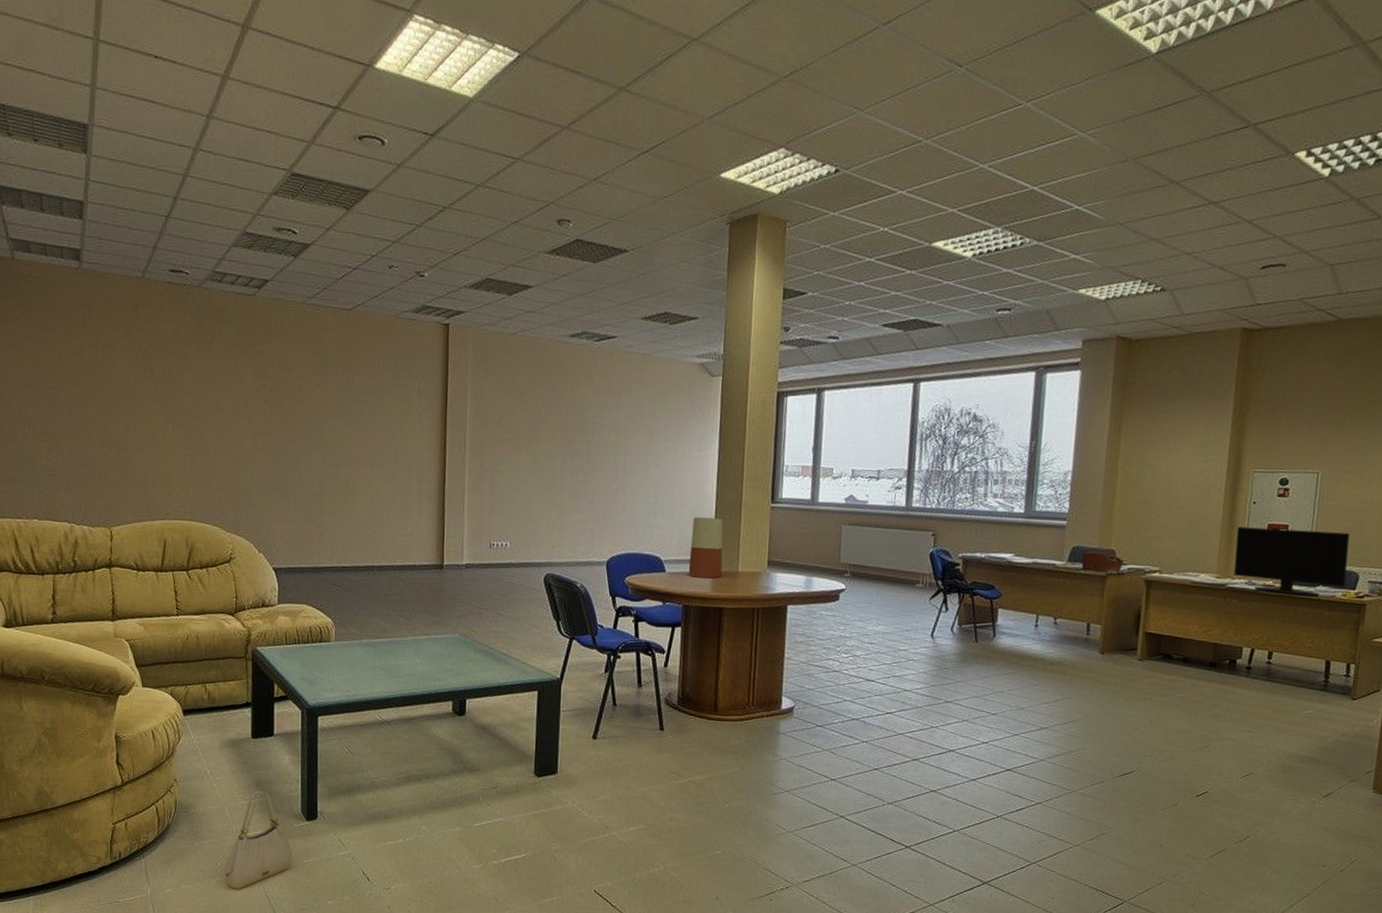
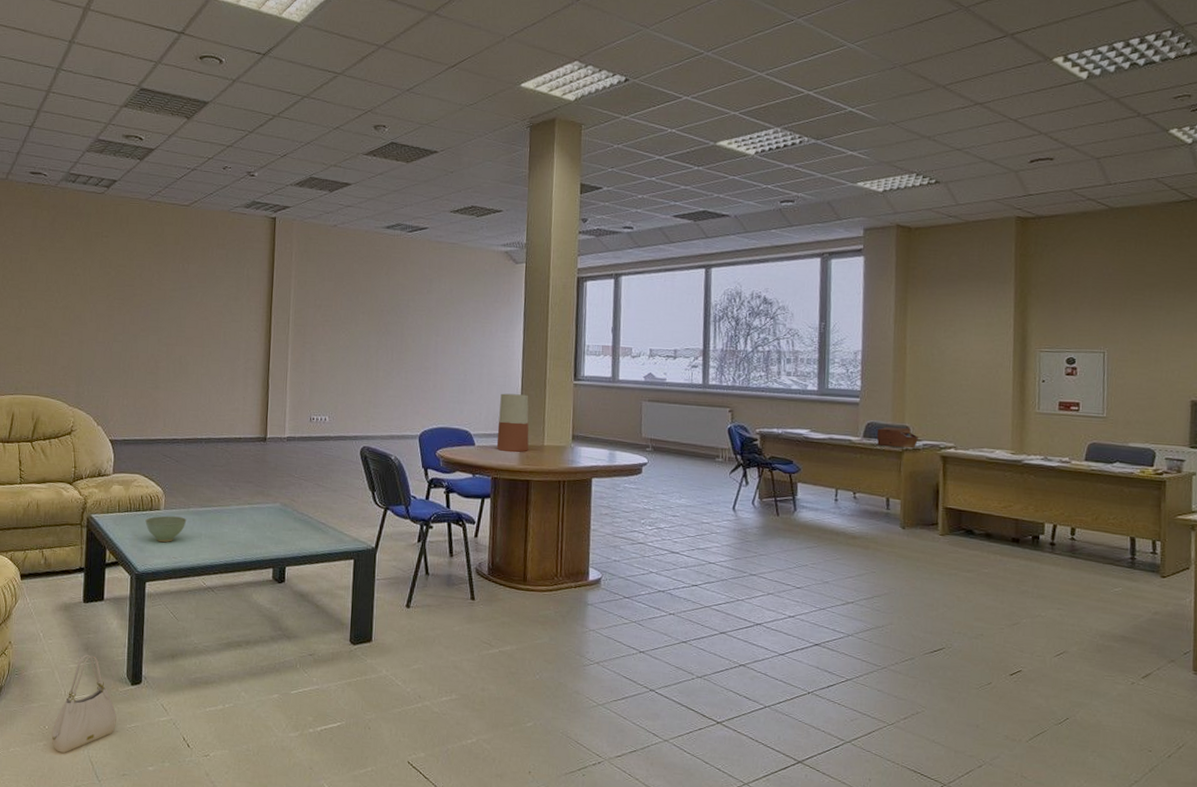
bowl: none [315,647,360,676] -> present [145,515,187,543]
monitor: present [1233,526,1350,597] -> none [1028,404,1143,474]

